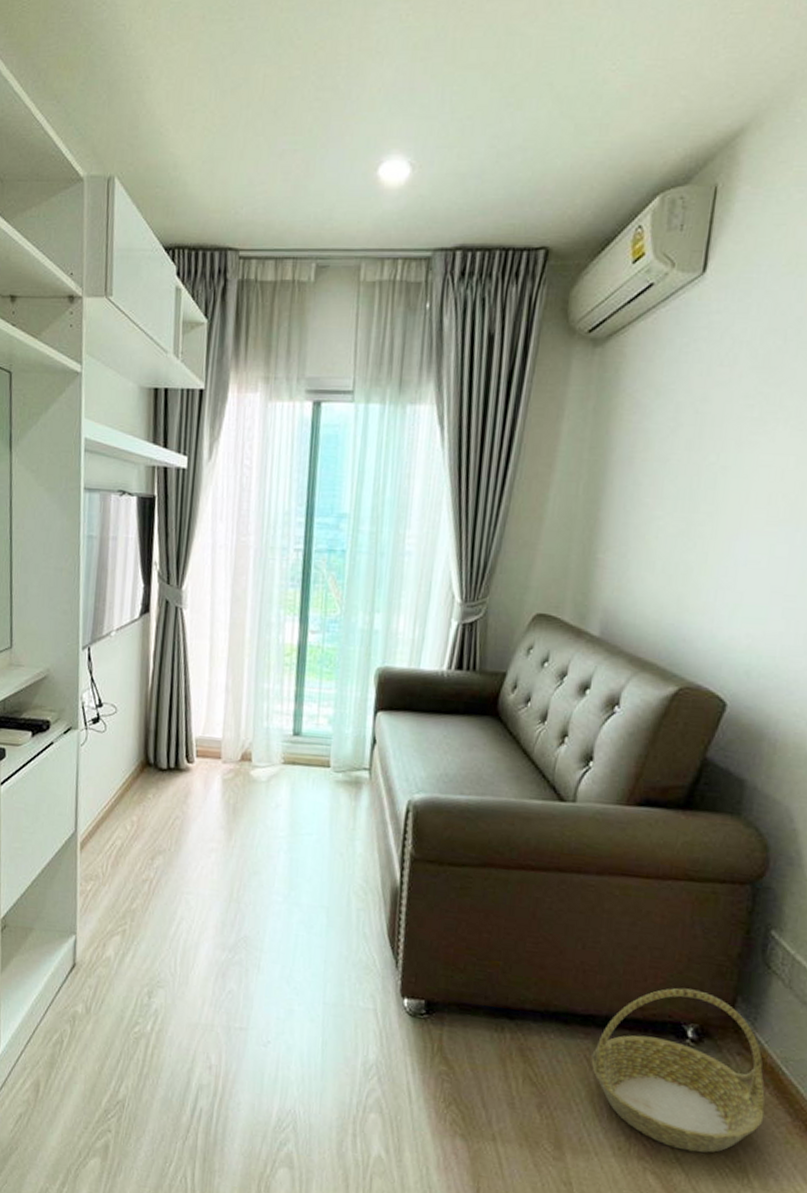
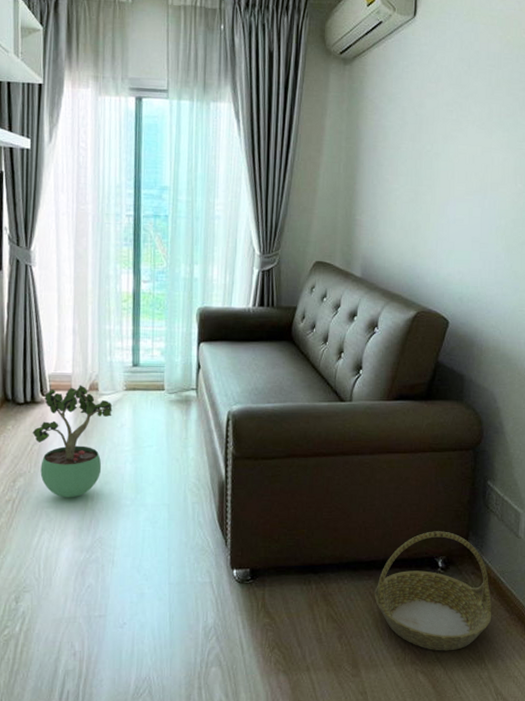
potted plant: none [174,753,267,886] -> present [32,385,113,498]

